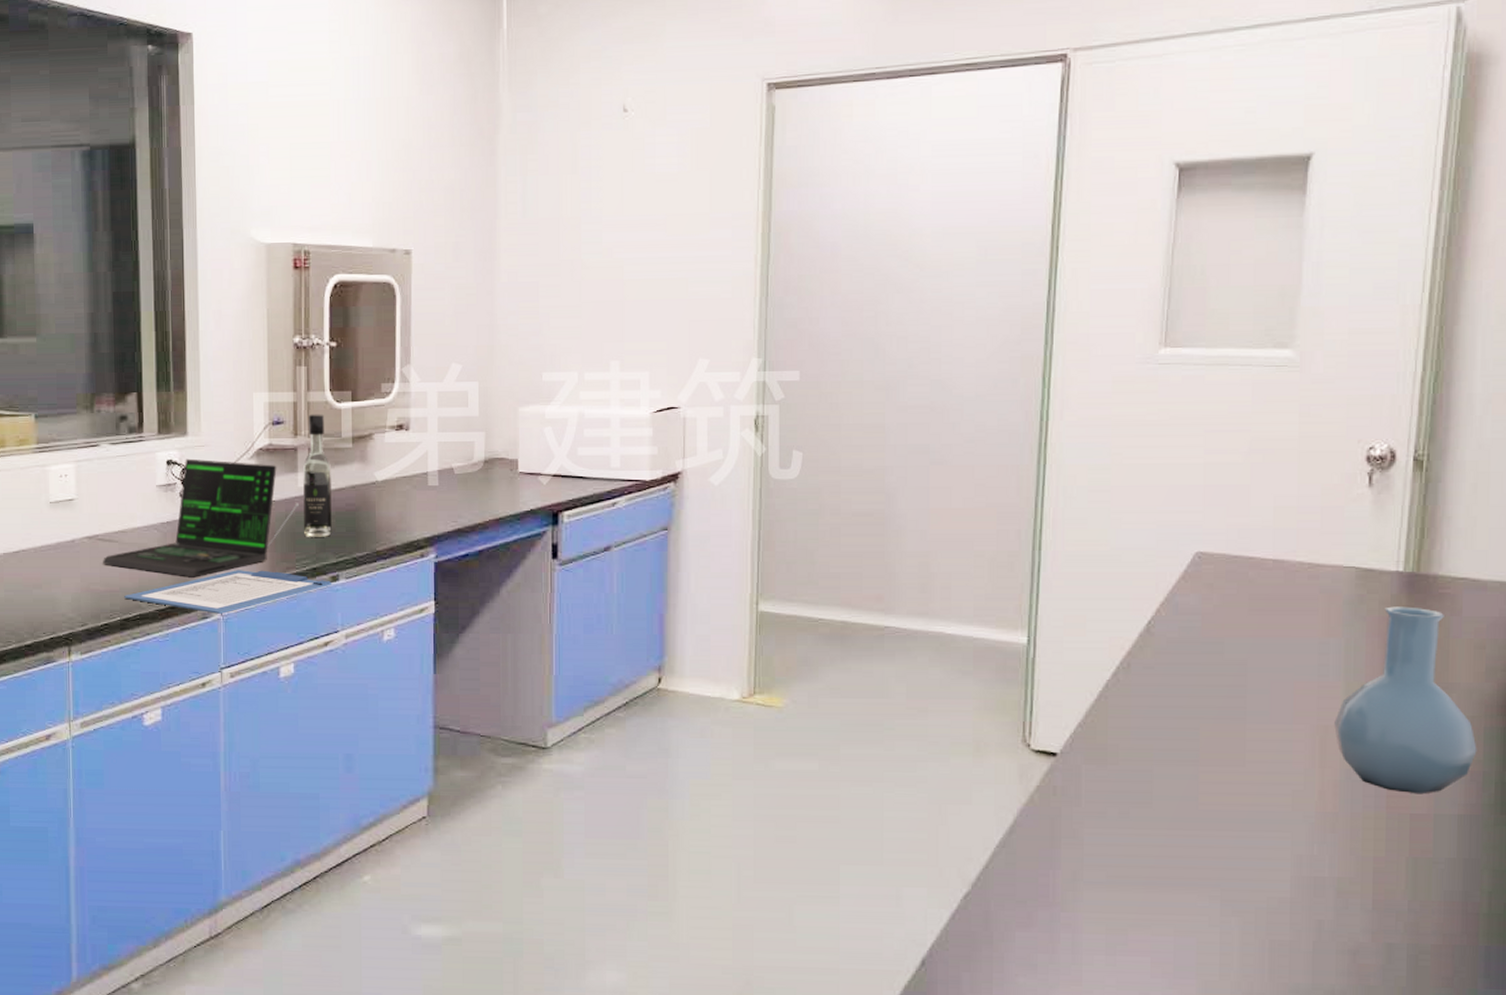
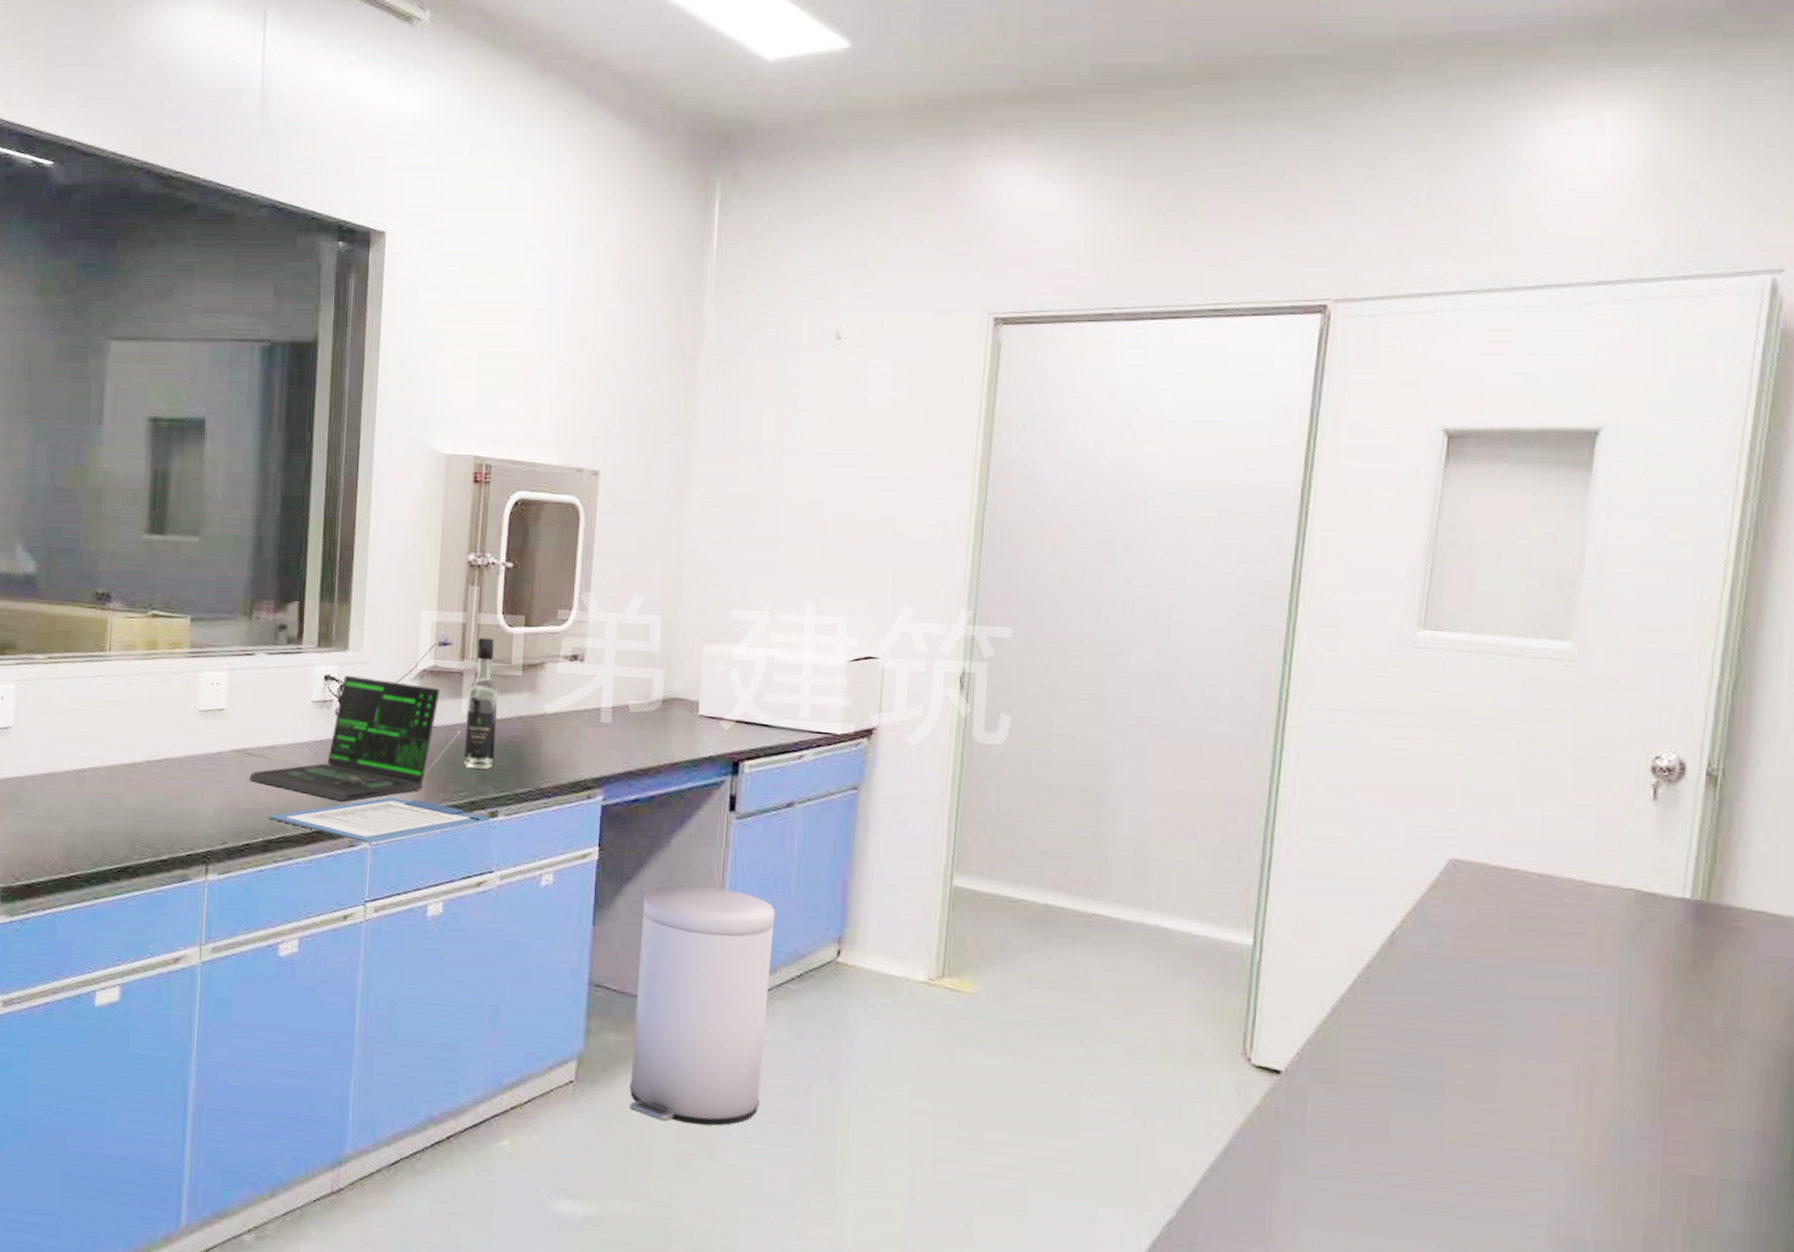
pedal bin: none [477,630,601,846] -> present [629,885,776,1126]
flask: present [1334,606,1477,795] -> none [1603,937,1772,1155]

